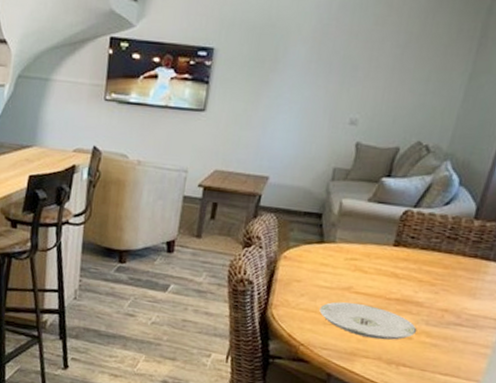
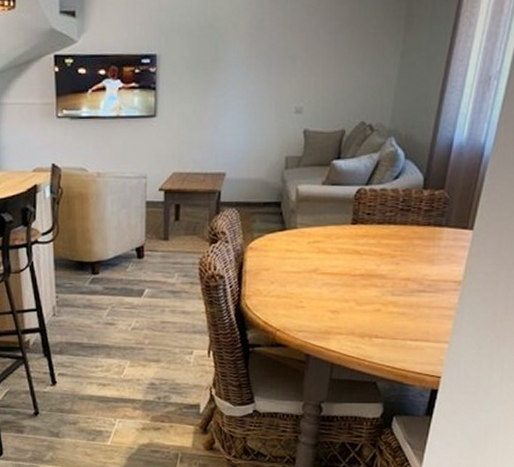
plate: present [319,301,417,340] -> none [290,284,384,316]

